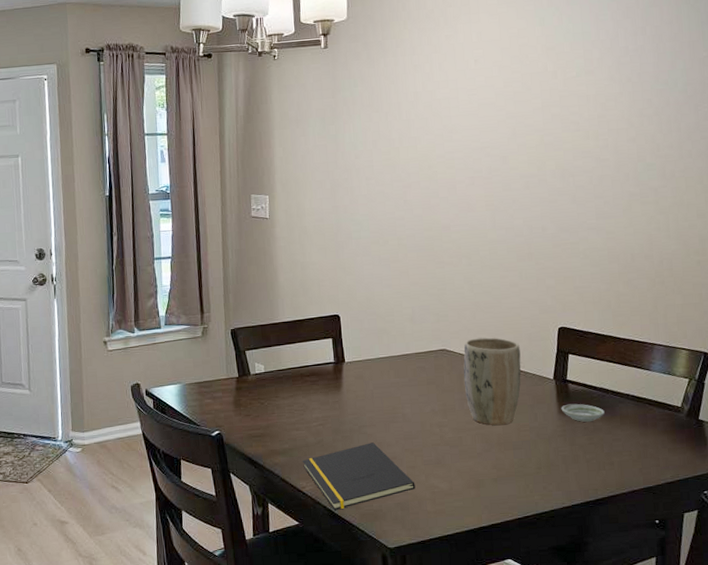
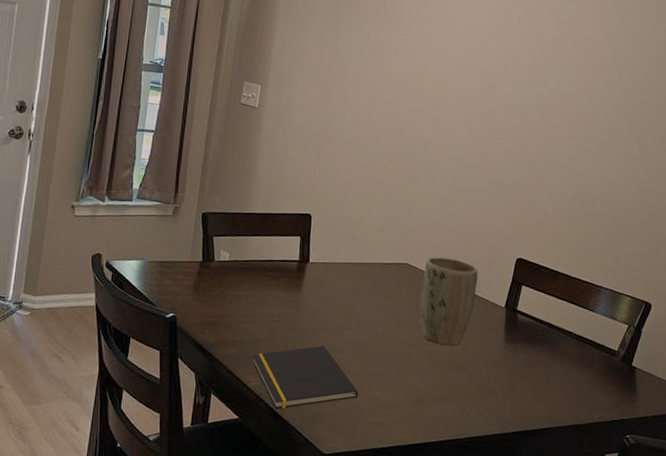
saucer: present [561,403,605,422] -> none [507,334,547,354]

